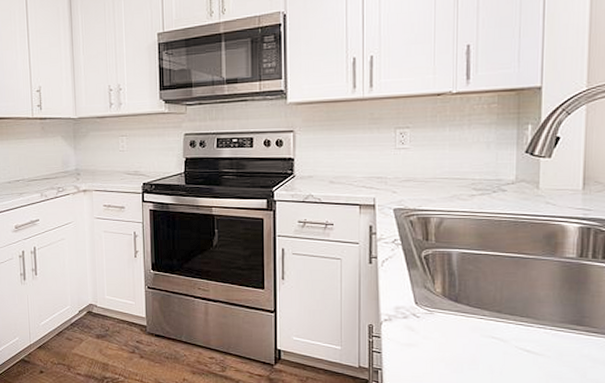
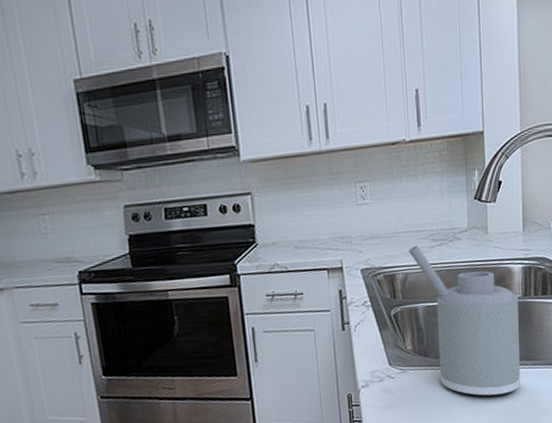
soap dispenser: none [446,192,573,357] -> present [409,245,520,397]

